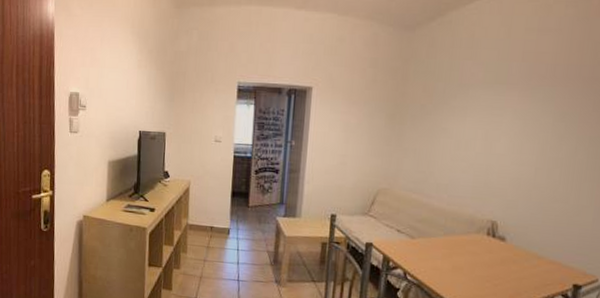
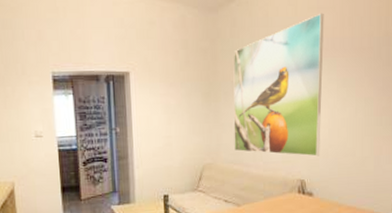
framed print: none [415,35,546,197] -> present [233,13,324,157]

